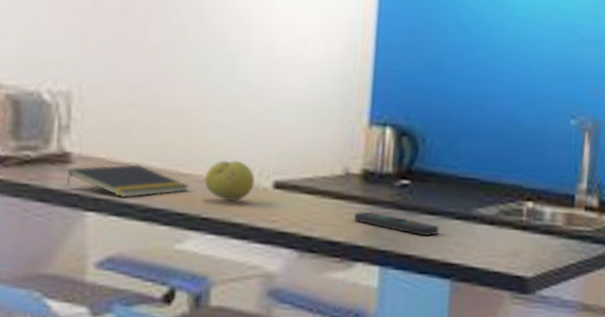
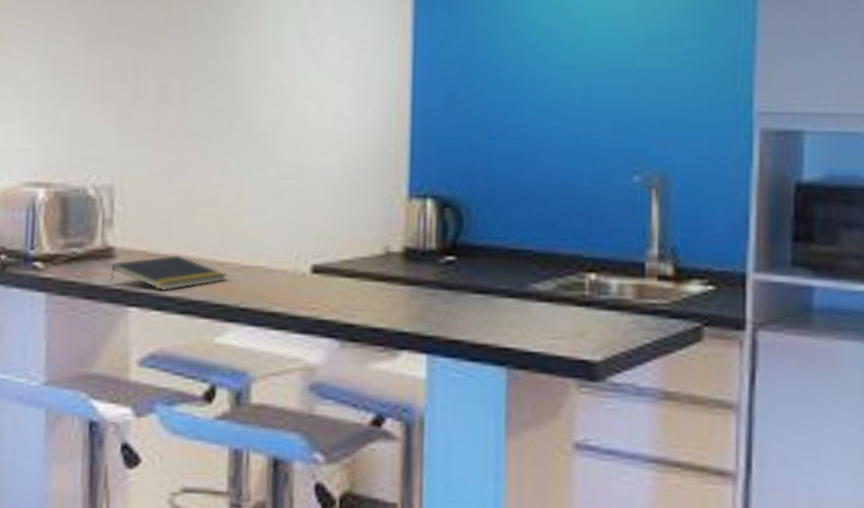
fruit: present [204,160,255,202] -> none [242,245,293,290]
remote control: present [354,211,439,236] -> none [398,293,491,317]

